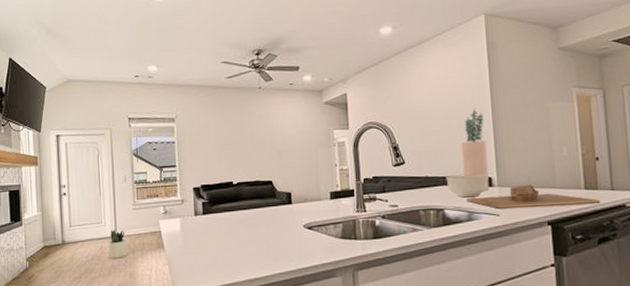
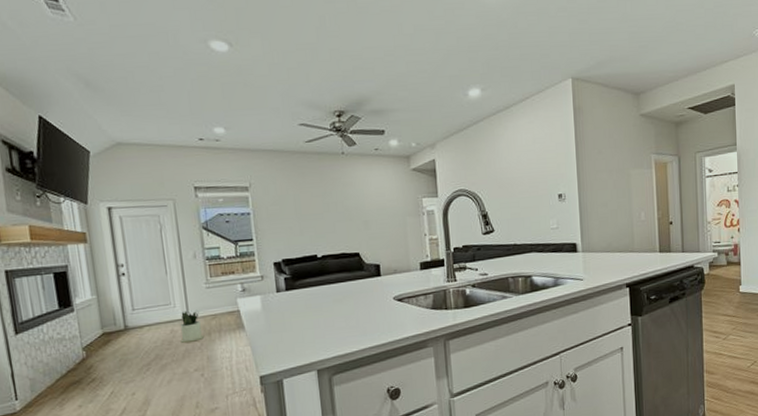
bowl: present [446,174,490,198] -> none [533,240,575,264]
vase: present [461,108,489,190] -> none [548,174,574,256]
cutting board: present [467,185,601,210] -> none [553,249,673,275]

